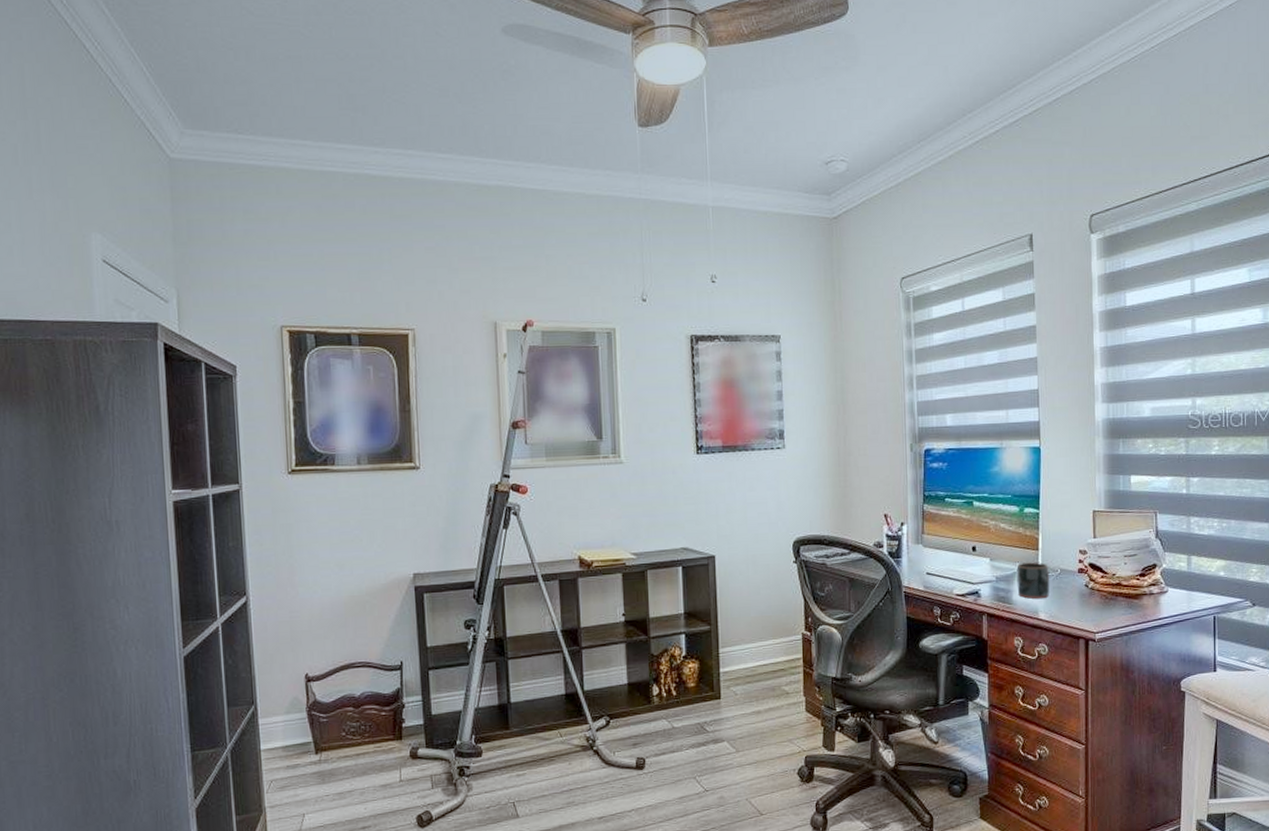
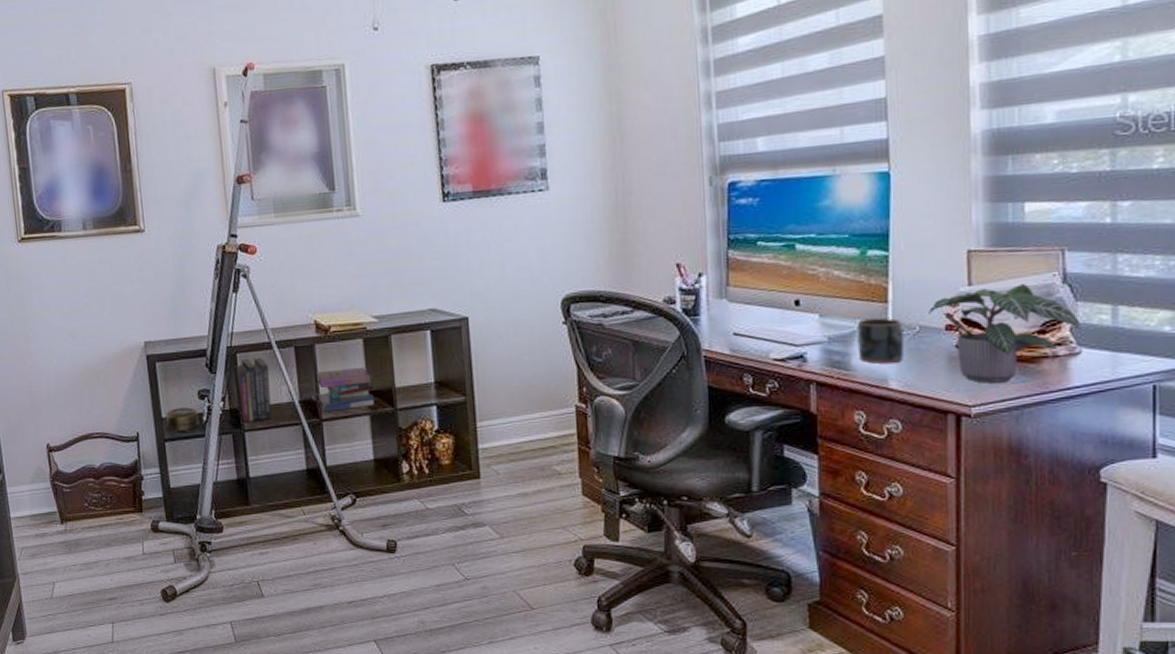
decorative box: none [430,636,464,660] -> present [166,407,200,432]
books: none [501,589,535,651] -> present [234,357,272,423]
books: none [573,599,630,640] -> present [312,367,375,411]
potted plant: none [1067,538,1167,615] -> present [929,284,1080,383]

